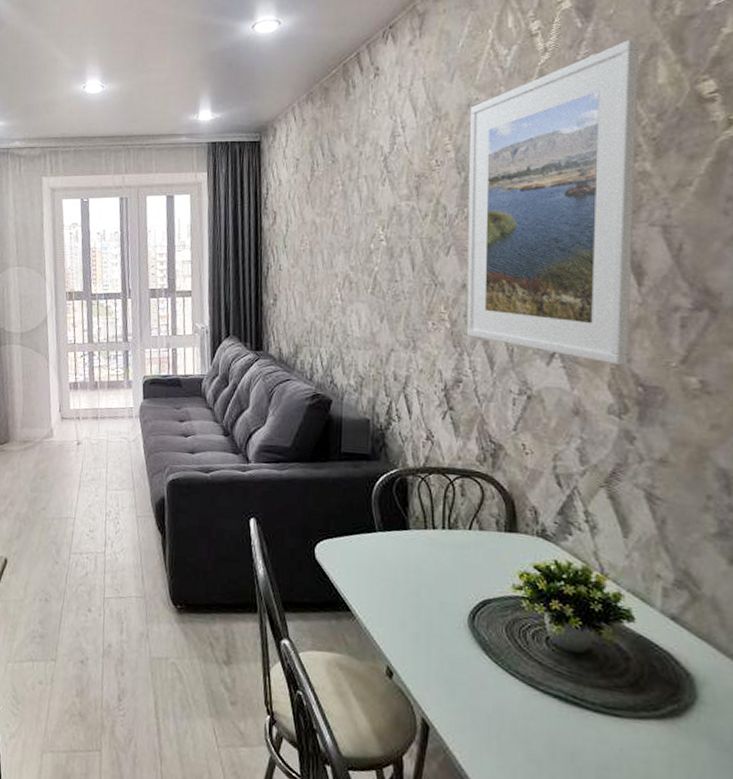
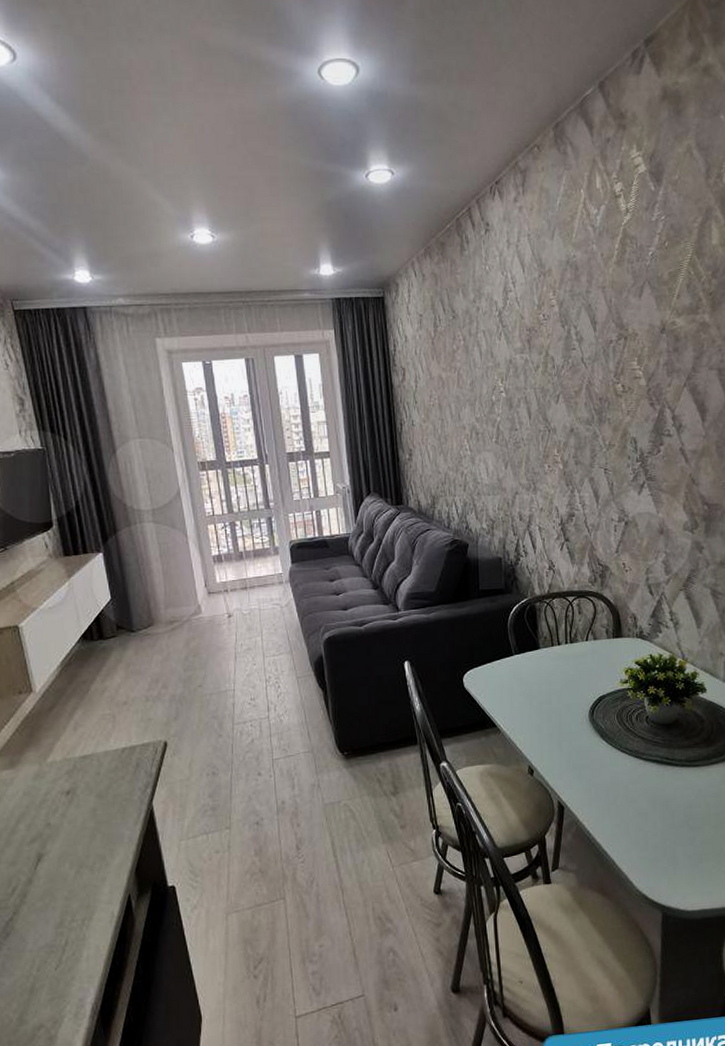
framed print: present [466,39,640,365] -> none [570,203,699,489]

